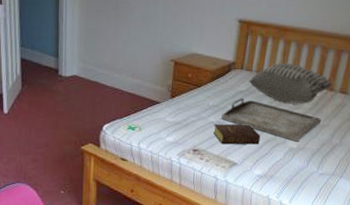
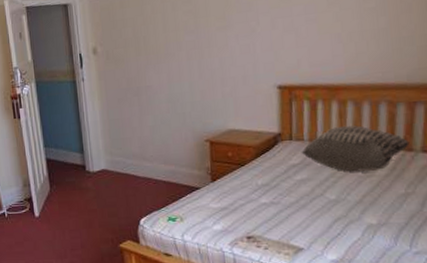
bible: present [212,123,260,145] -> none [267,201,328,228]
serving tray: present [221,97,322,142] -> none [275,172,404,217]

